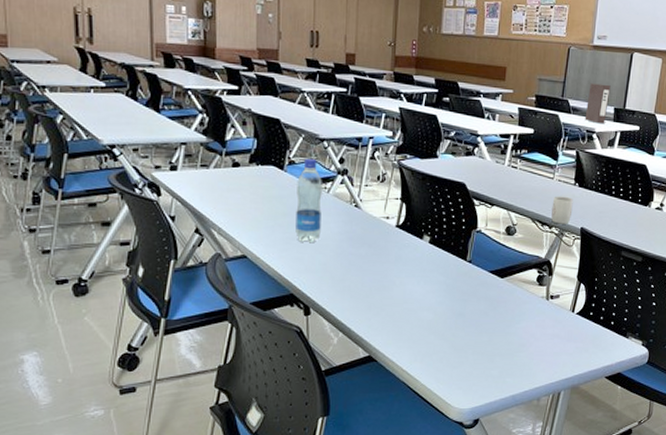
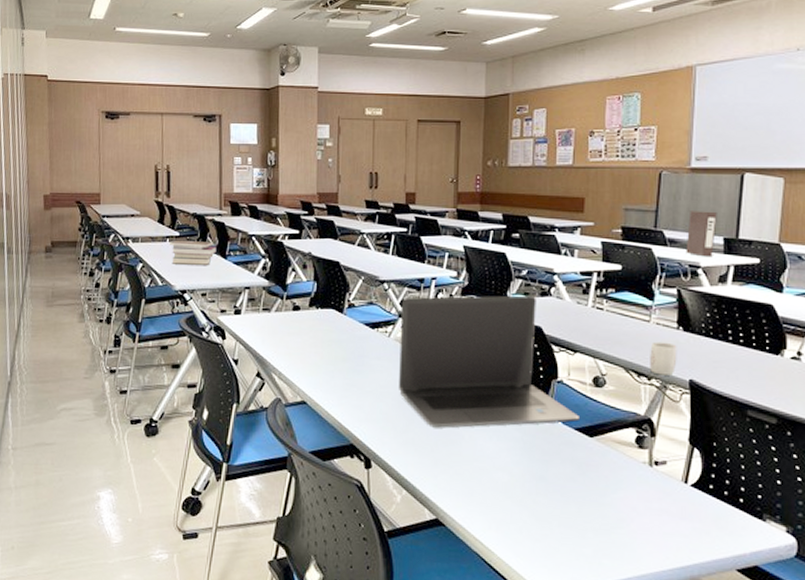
books: none [95,91,149,119] -> present [170,239,217,265]
bottle: present [295,158,322,242] -> none [355,301,383,389]
laptop computer: none [337,154,495,276] -> present [399,295,581,428]

